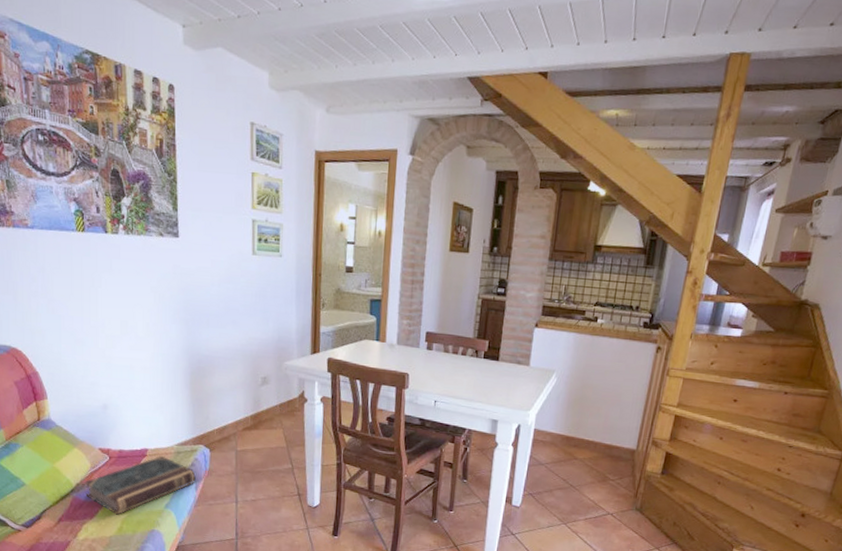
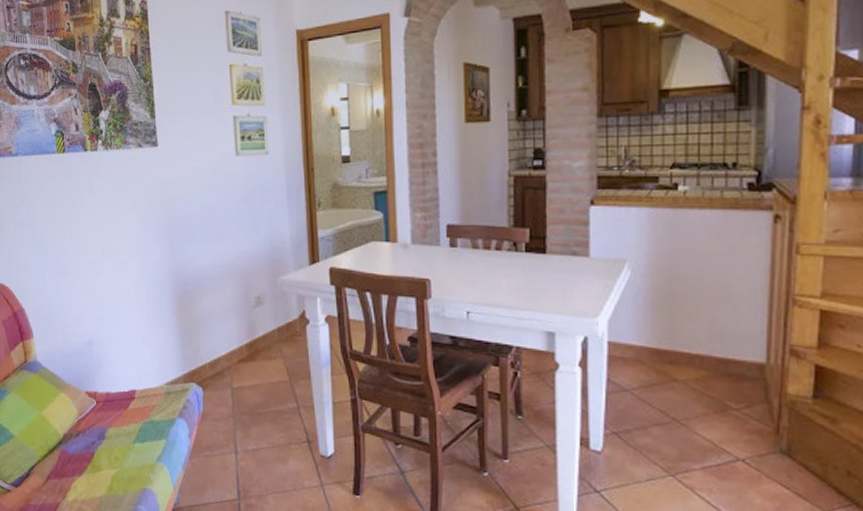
book: present [84,455,196,515] -> none [72,397,189,471]

